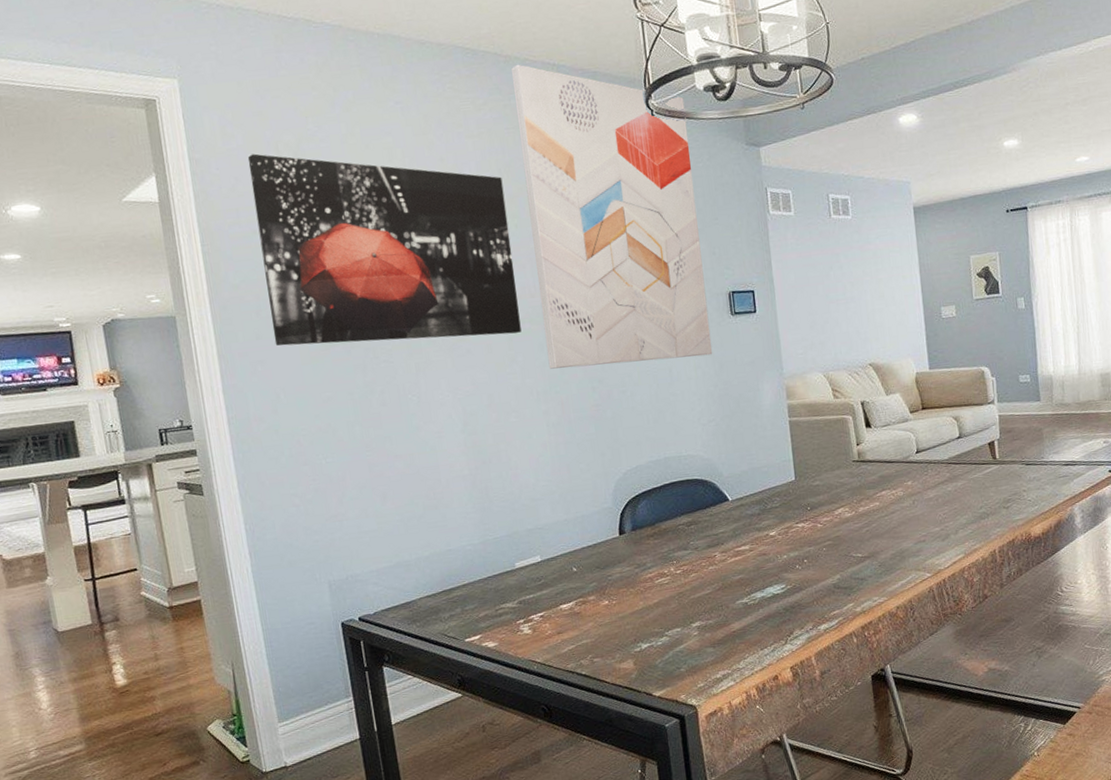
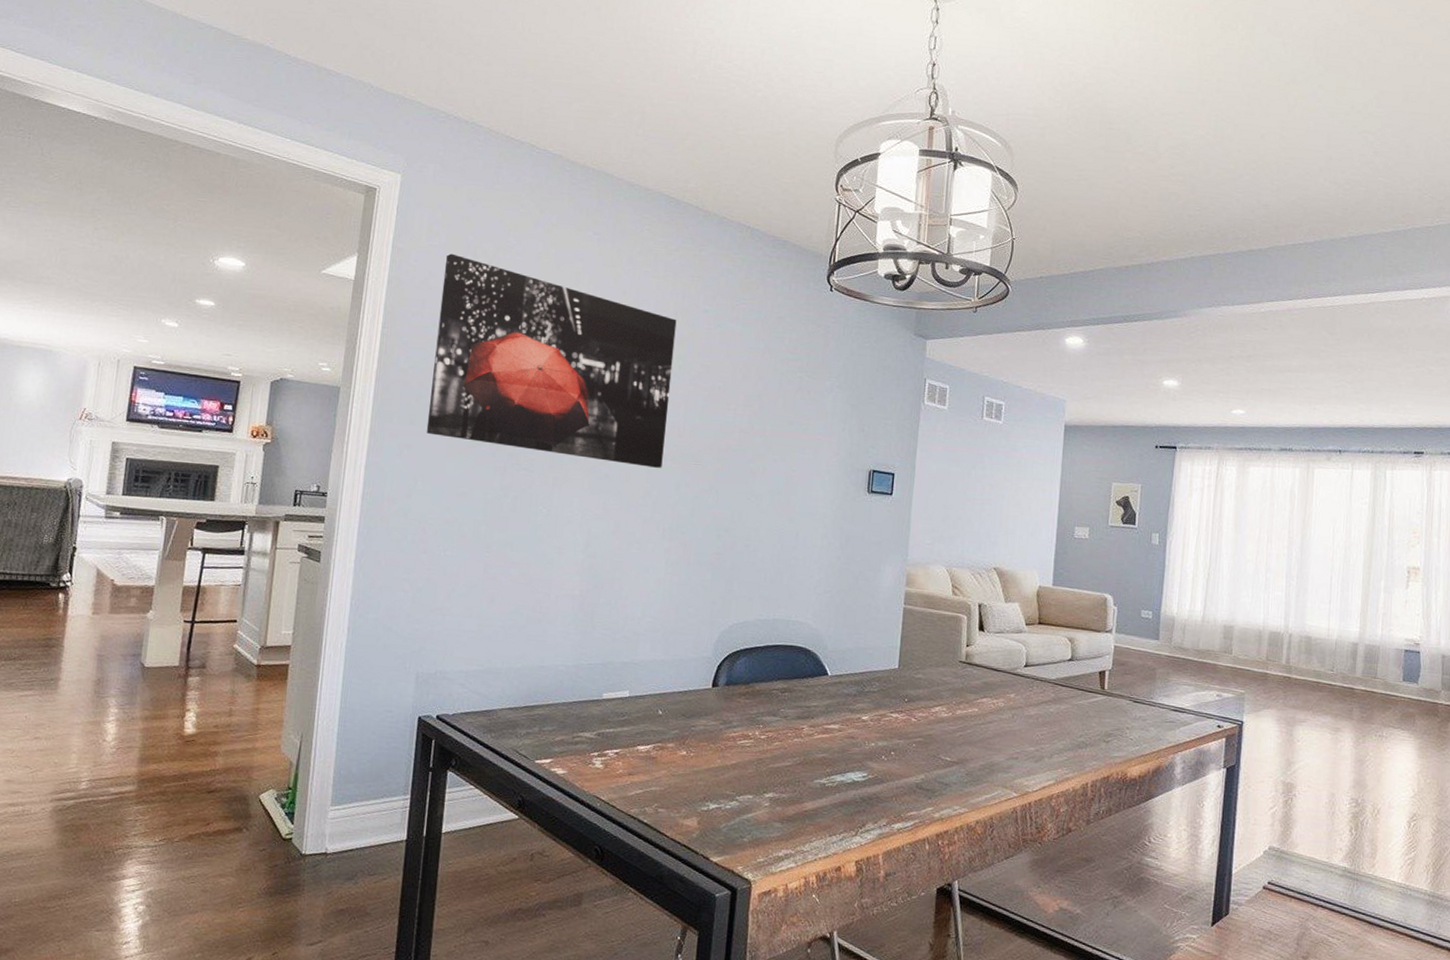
wall art: present [511,64,713,369] -> none [680,220,864,527]

